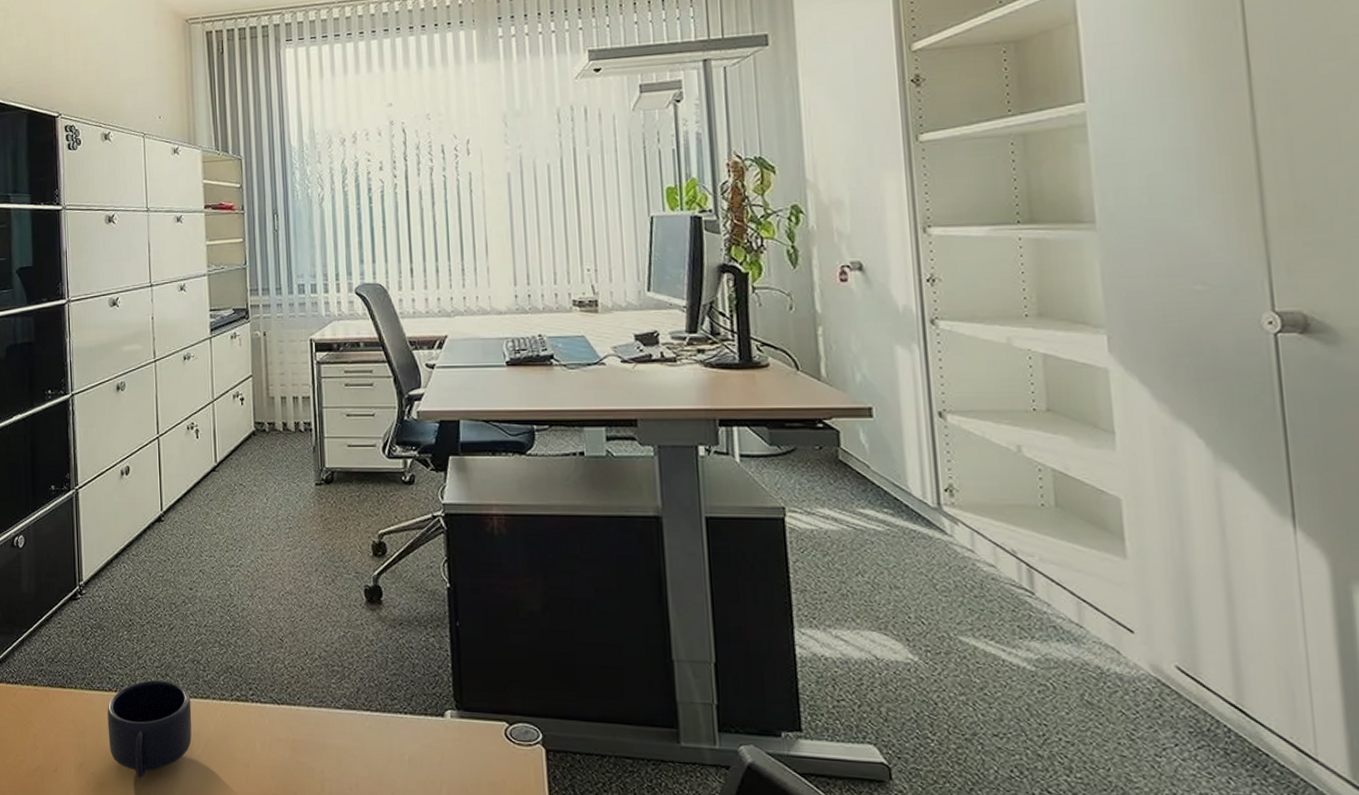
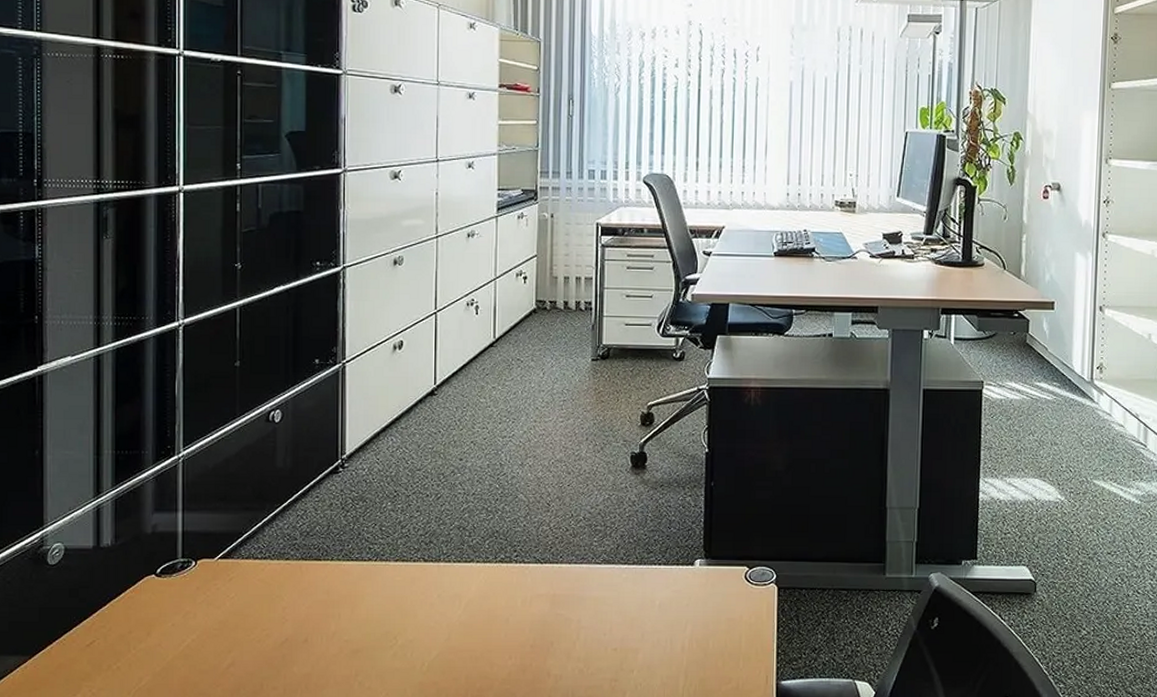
mug: present [107,679,192,779] -> none [365,547,455,642]

